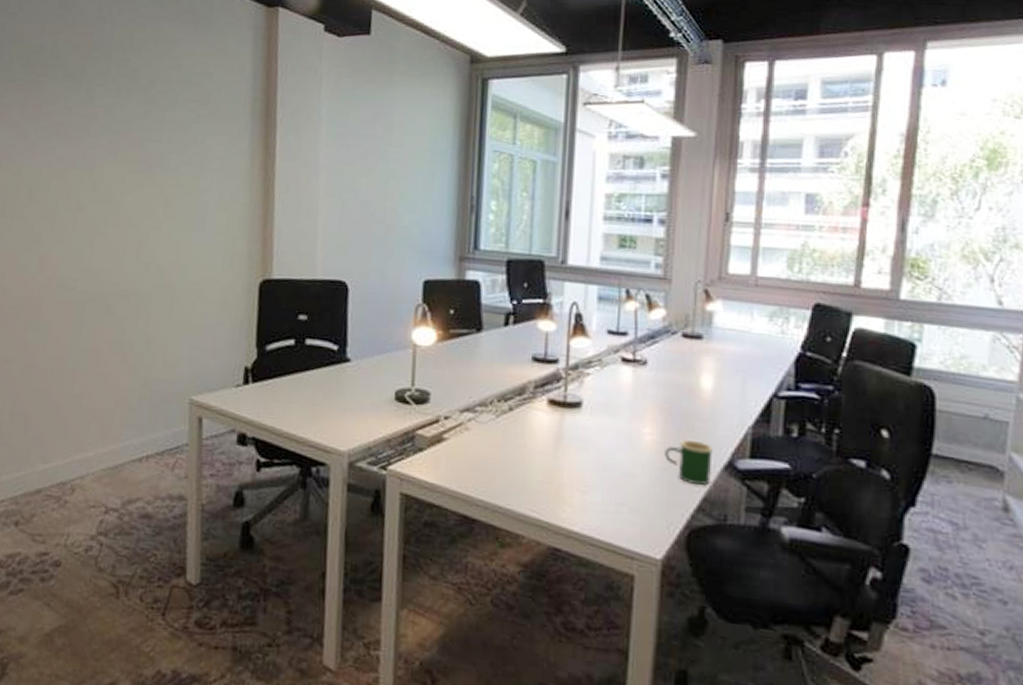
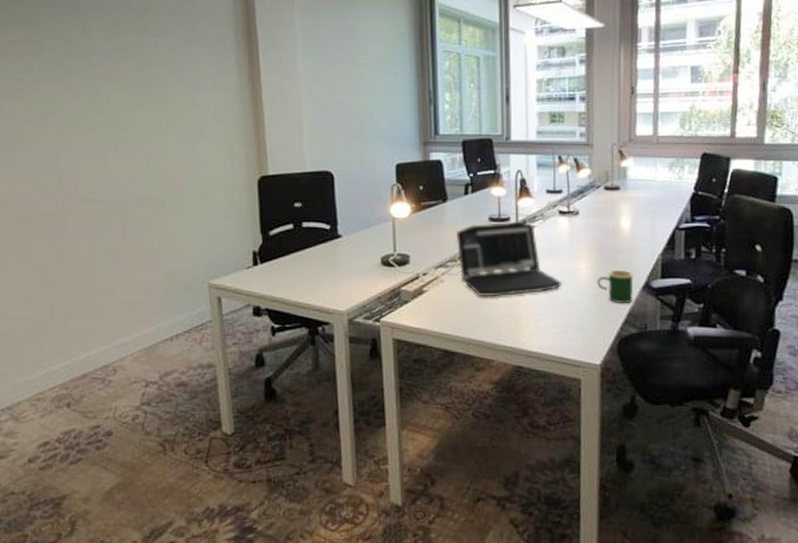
laptop: none [490,362,620,458] -> present [457,221,562,298]

